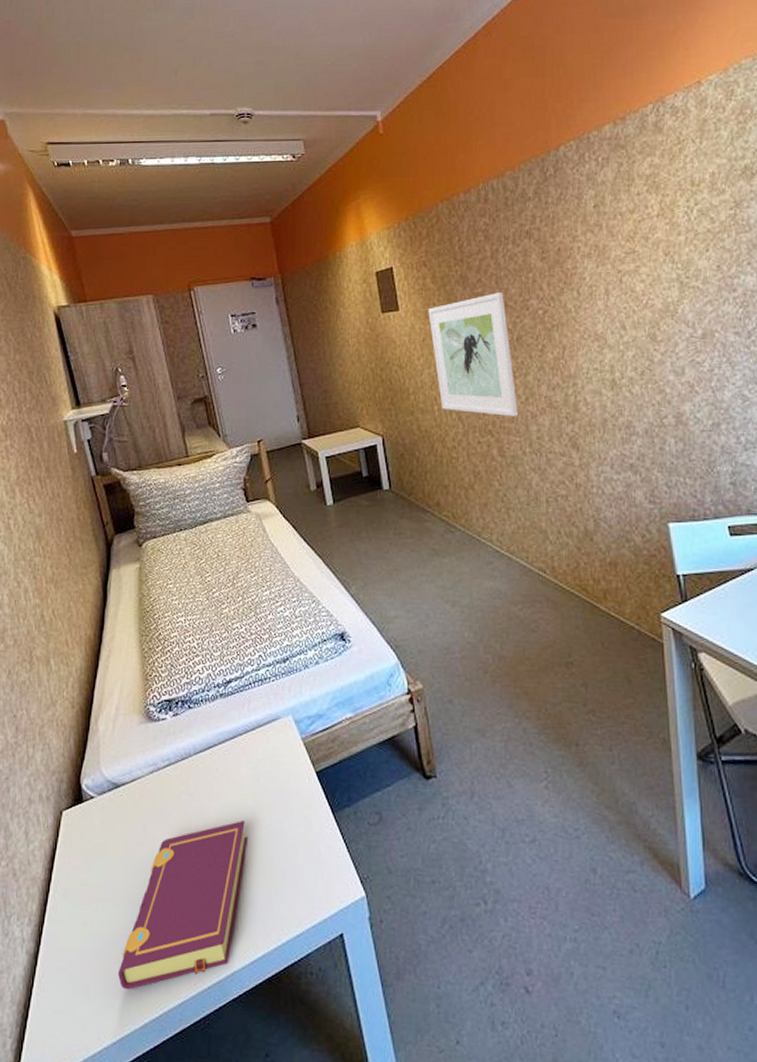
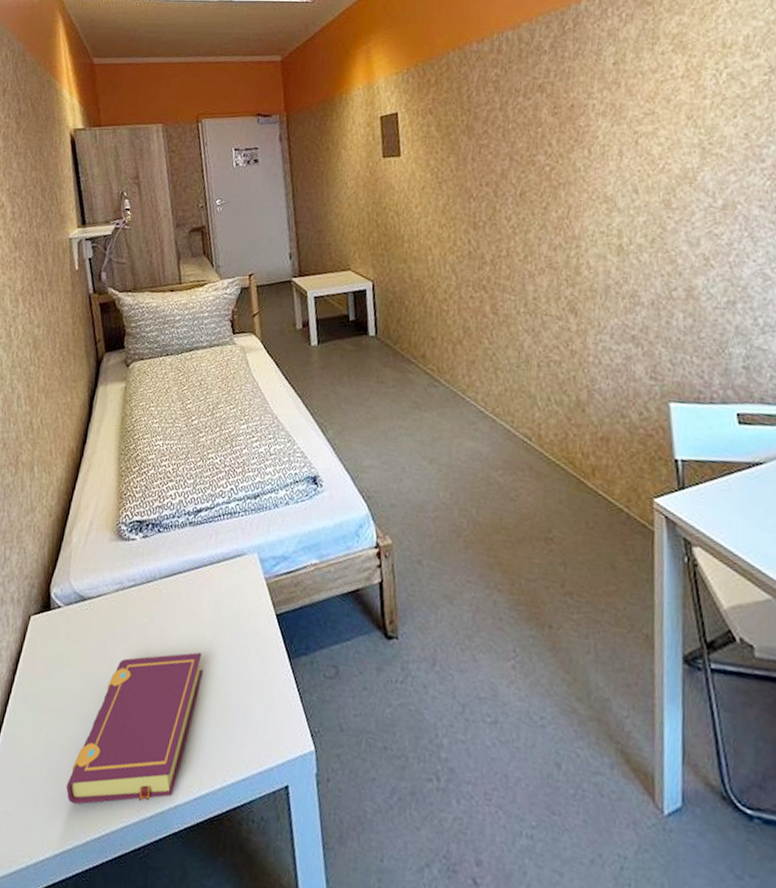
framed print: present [428,293,519,417] -> none [430,145,516,275]

